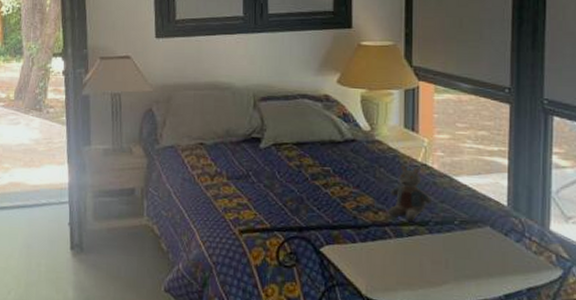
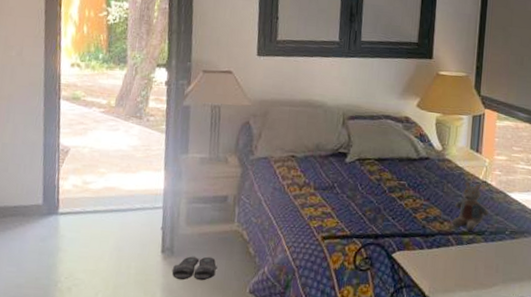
slippers: none [82,253,129,278] -> present [172,256,218,280]

